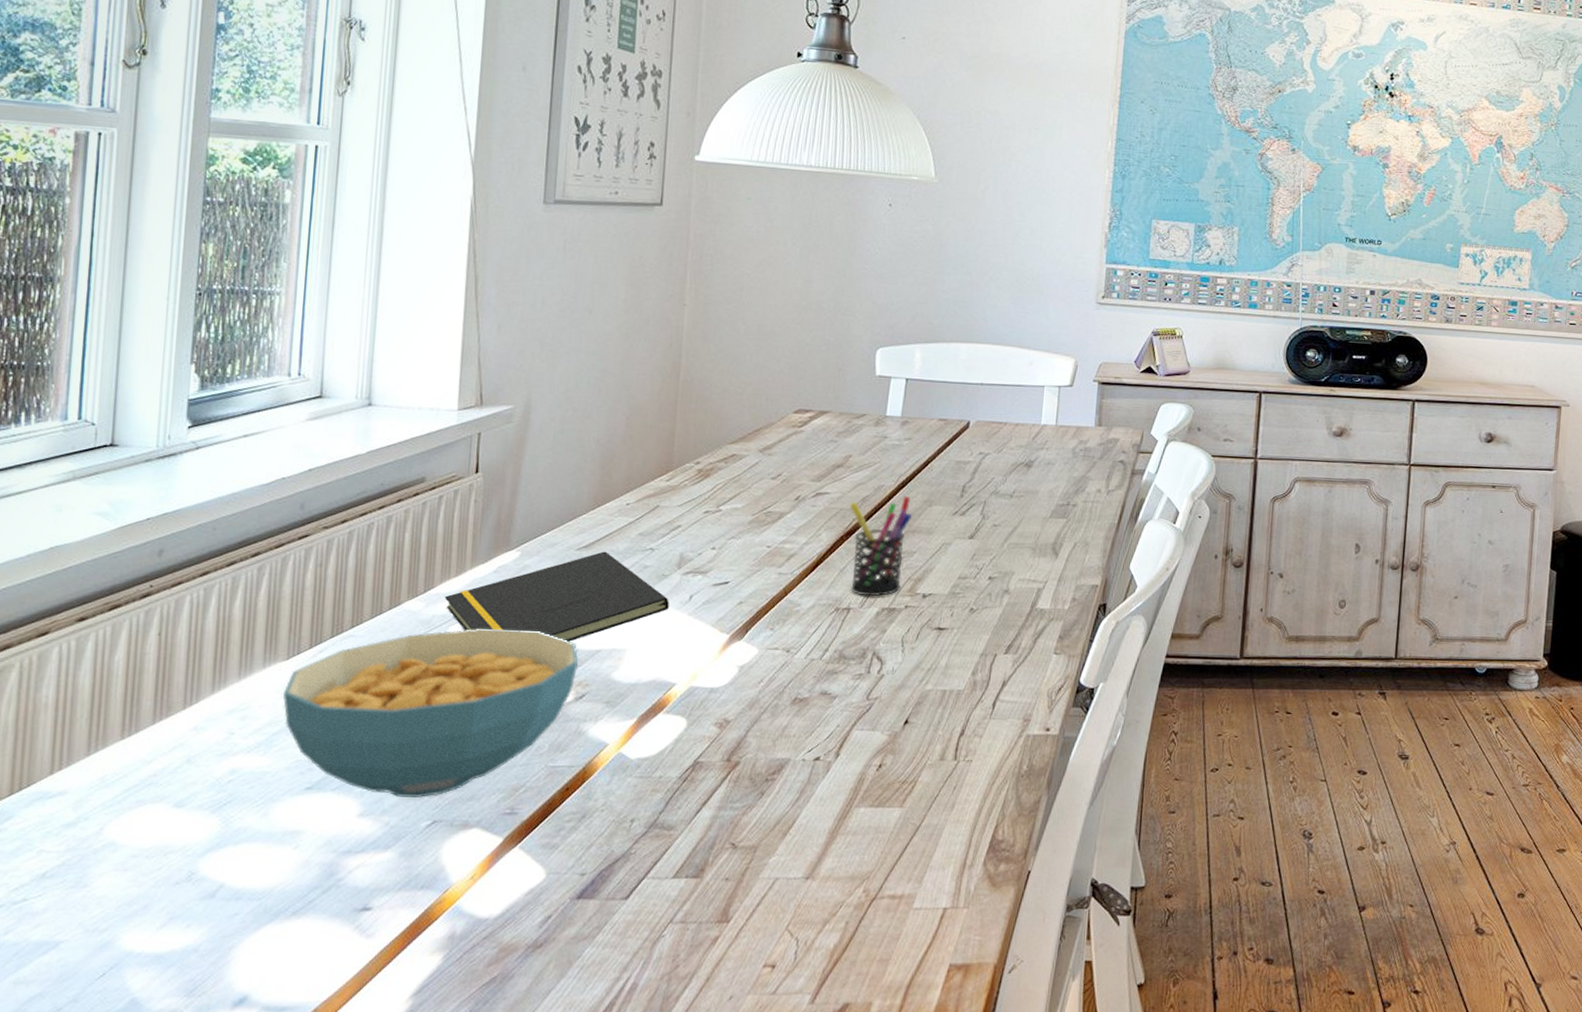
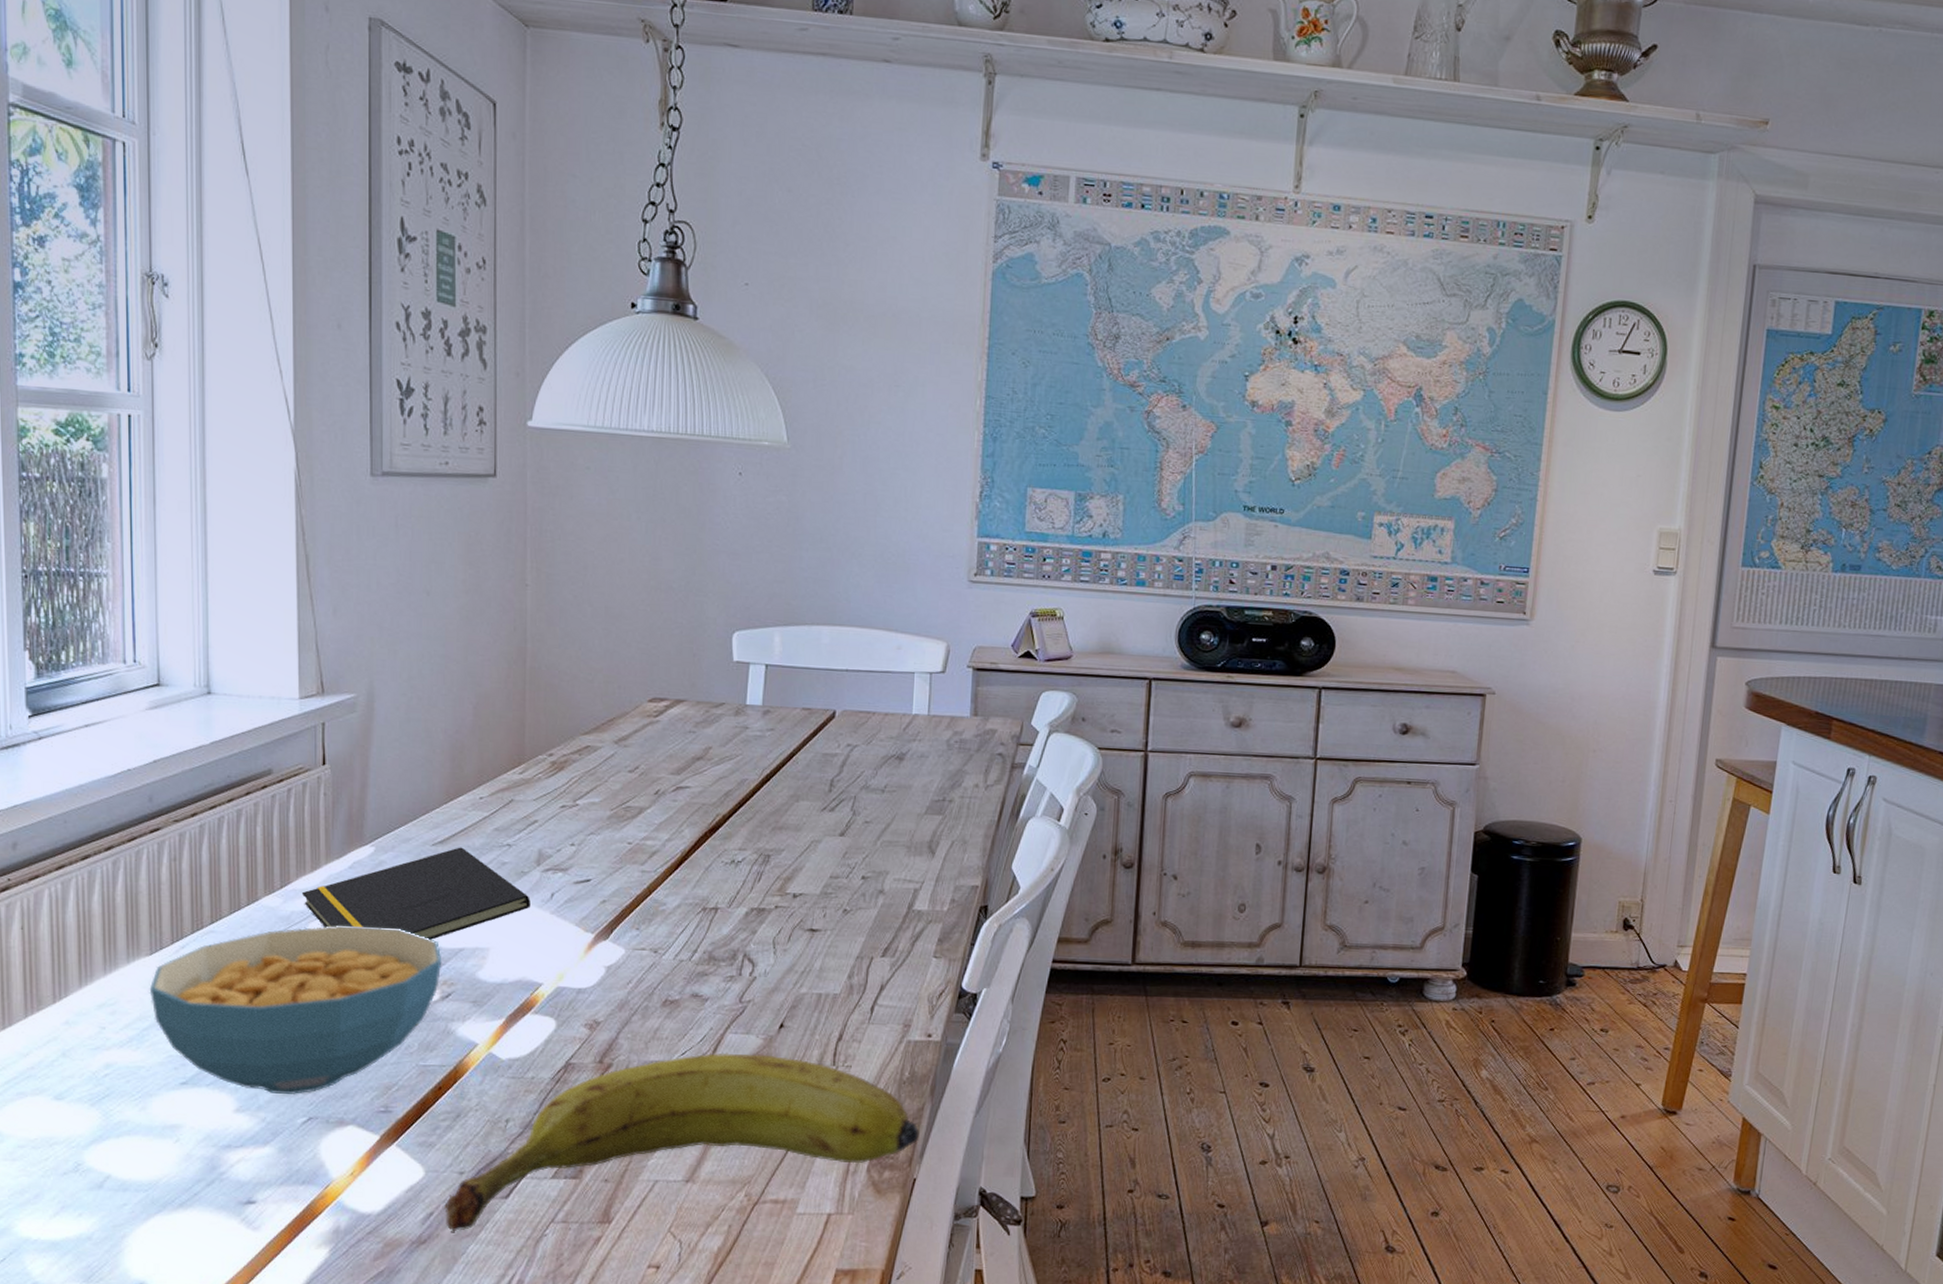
banana: none [563,749,1036,936] -> present [444,1052,920,1233]
pen holder: present [850,496,912,596] -> none [712,791,778,896]

